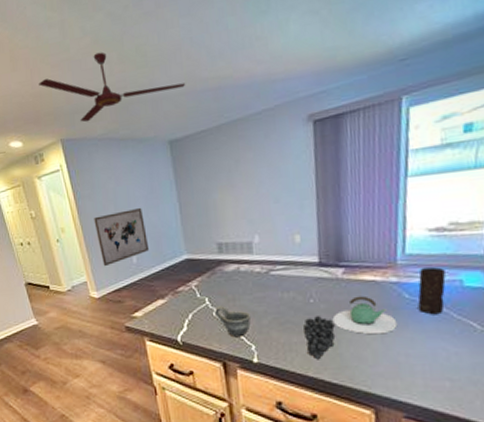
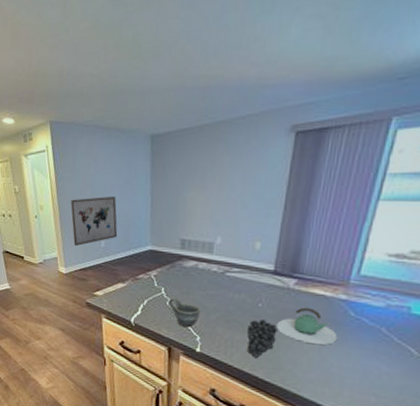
ceiling fan: present [39,52,186,122] -> none [36,37,176,107]
candle: present [418,267,446,315] -> none [361,290,395,336]

